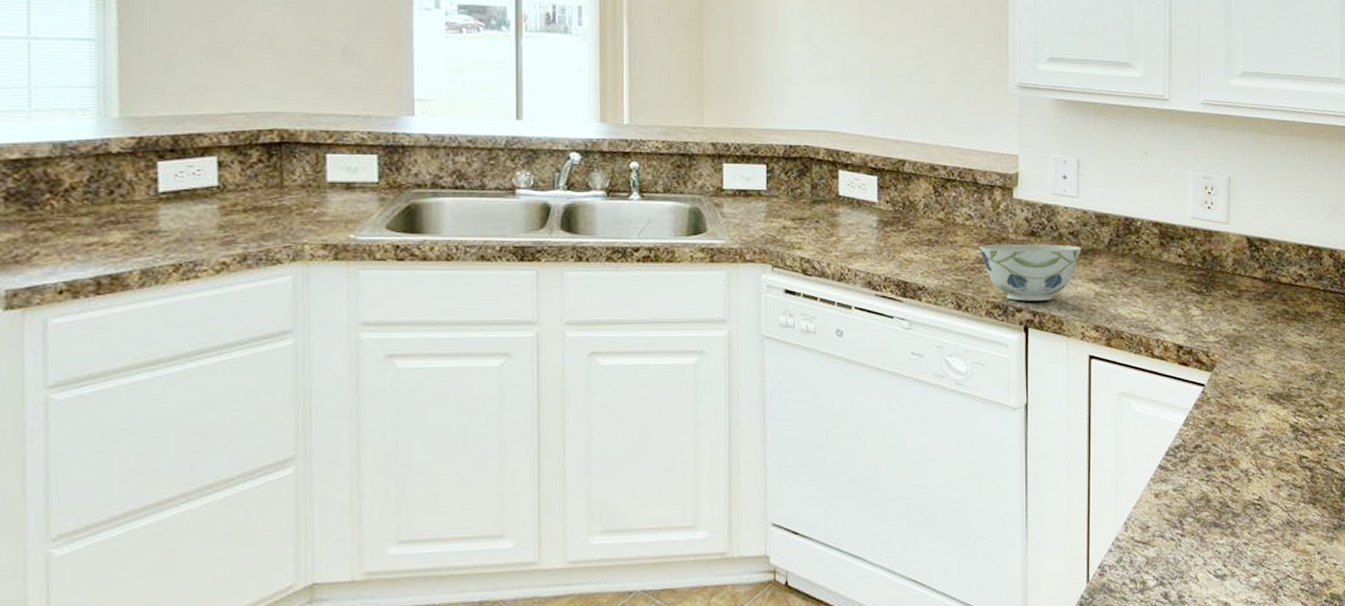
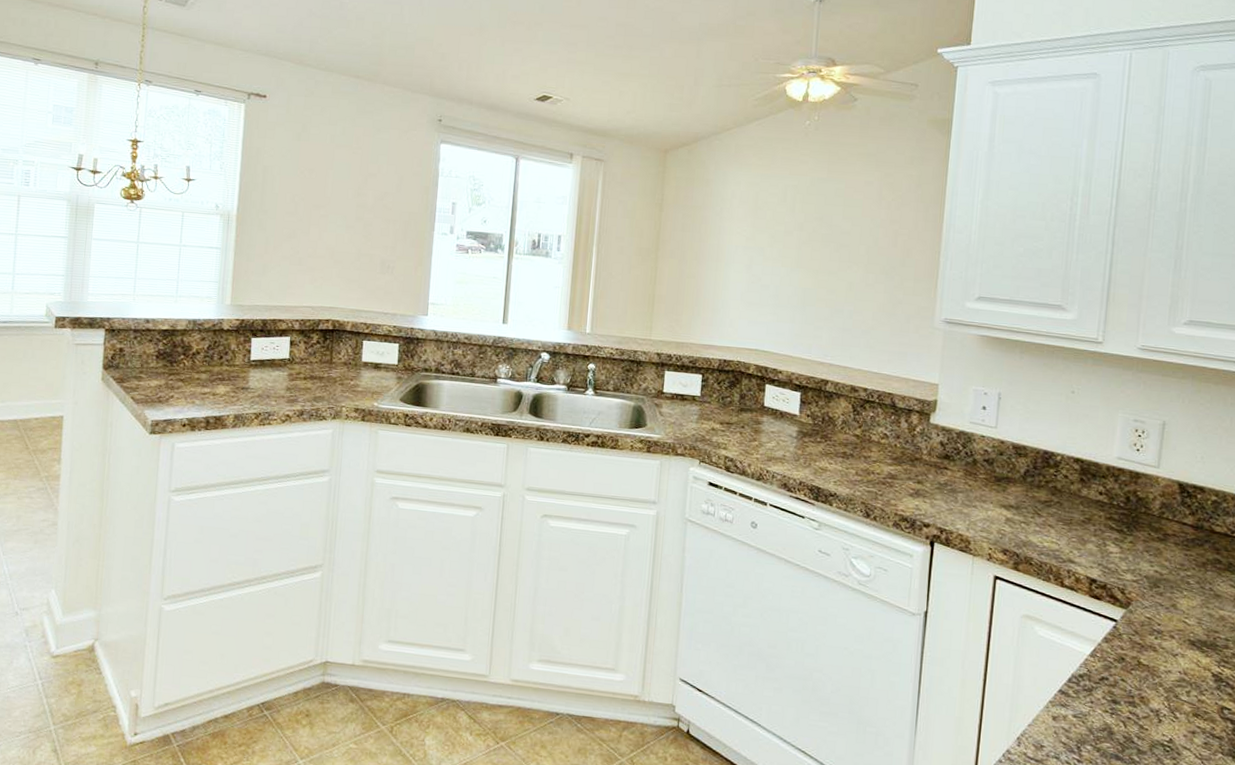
bowl: present [979,243,1082,301] -> none [892,462,996,520]

